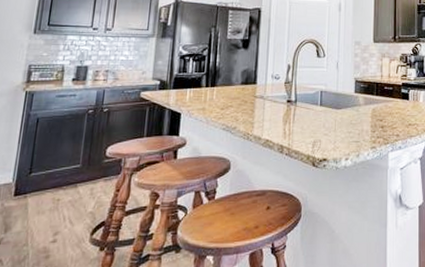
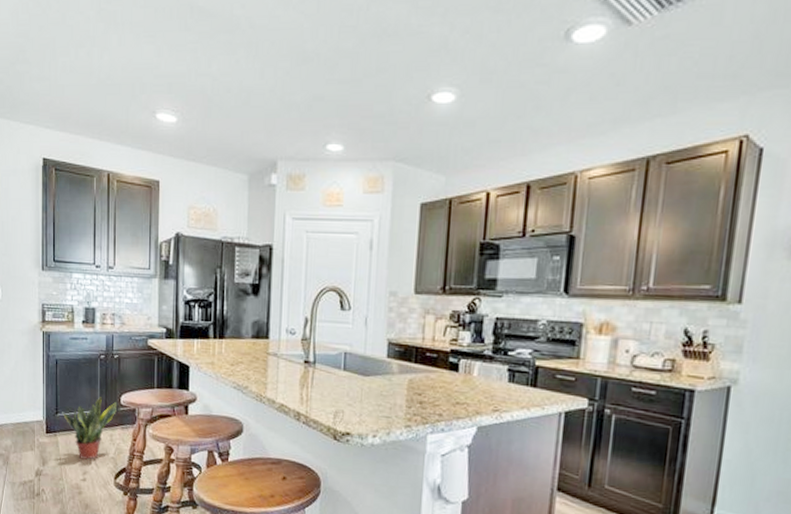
potted plant: none [37,151,103,219] -> present [62,397,118,460]

